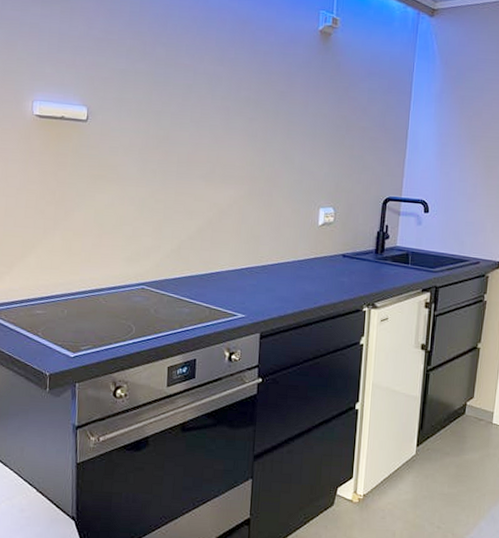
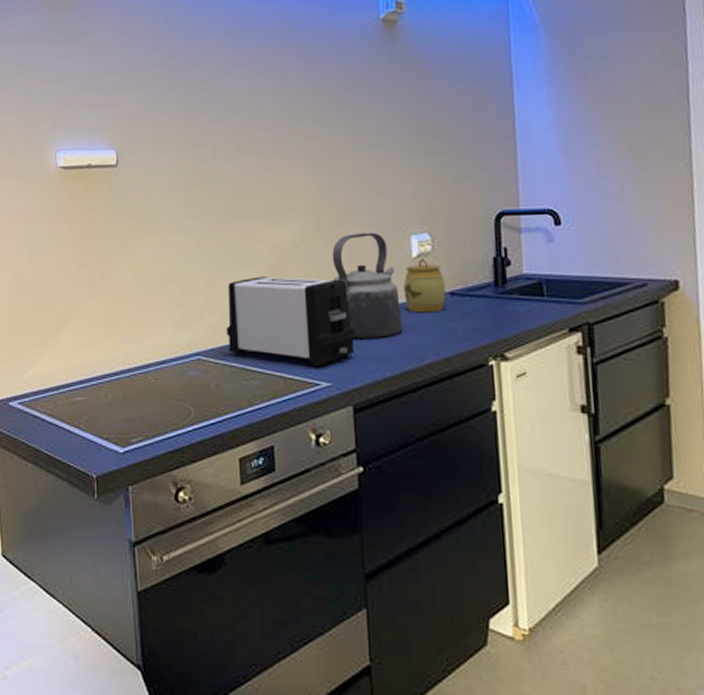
toaster: none [167,227,268,303] -> present [225,276,355,368]
kettle: none [256,201,305,284] -> present [332,232,403,338]
jar: none [309,226,340,269] -> present [404,257,446,313]

